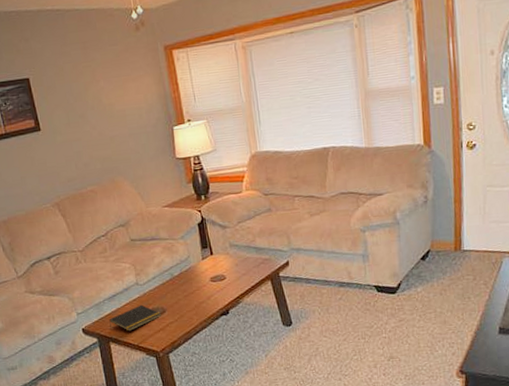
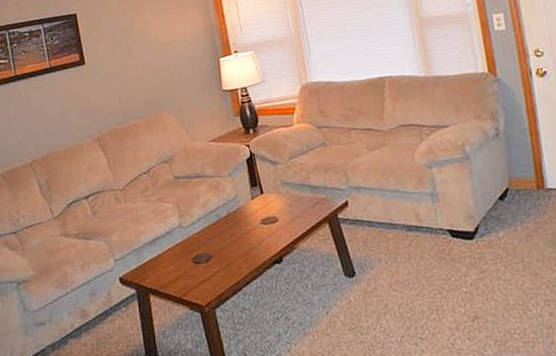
notepad: present [109,304,161,331] -> none [149,250,206,281]

